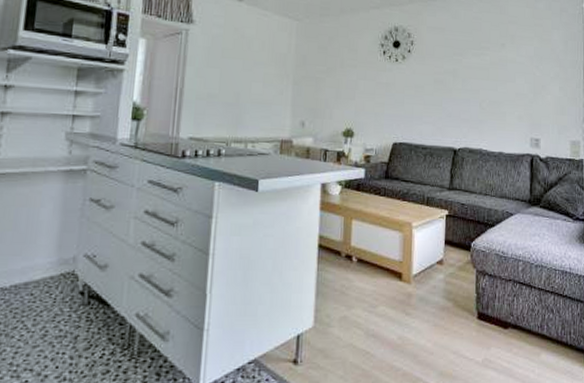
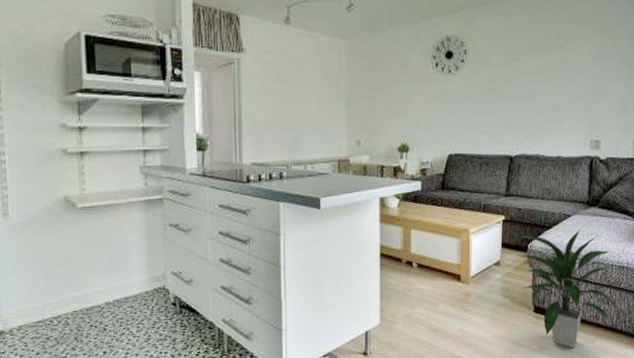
indoor plant: none [461,228,562,363] -> present [518,229,617,349]

